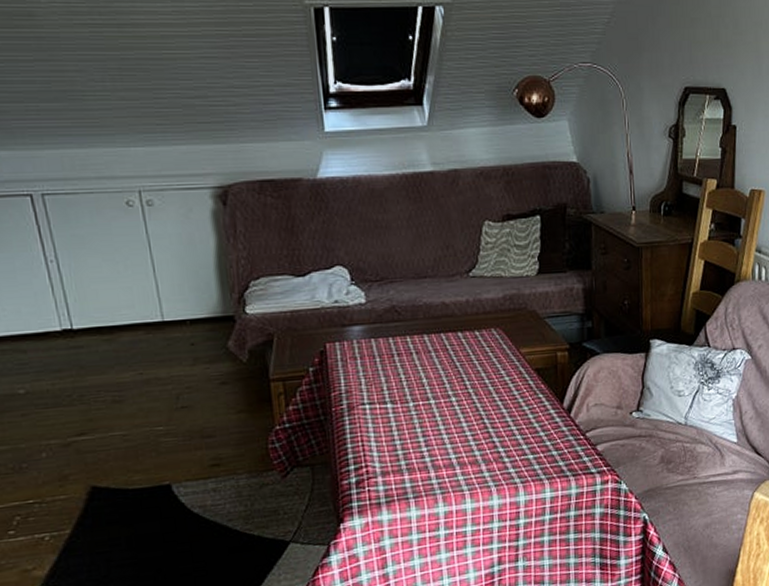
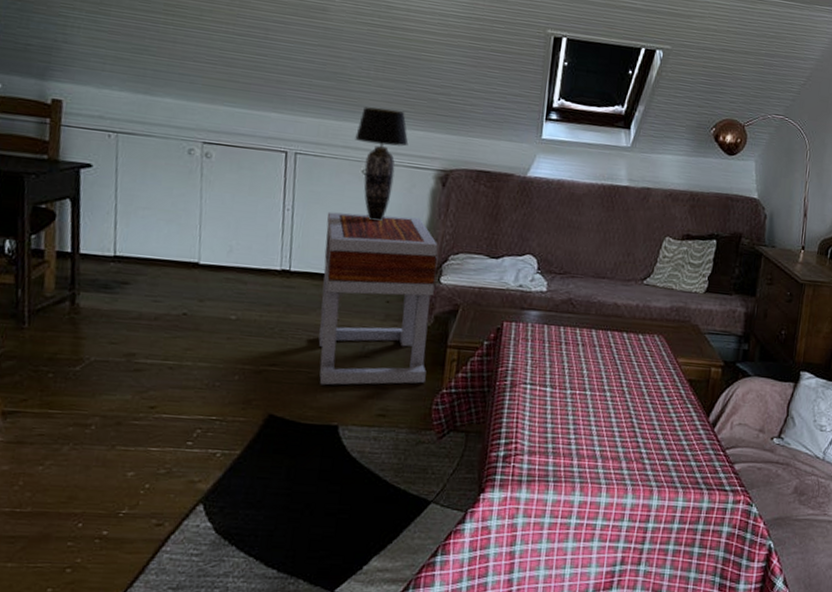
side table: none [98,246,254,446] -> present [318,211,439,386]
table lamp: none [107,124,173,258] -> present [355,106,409,222]

